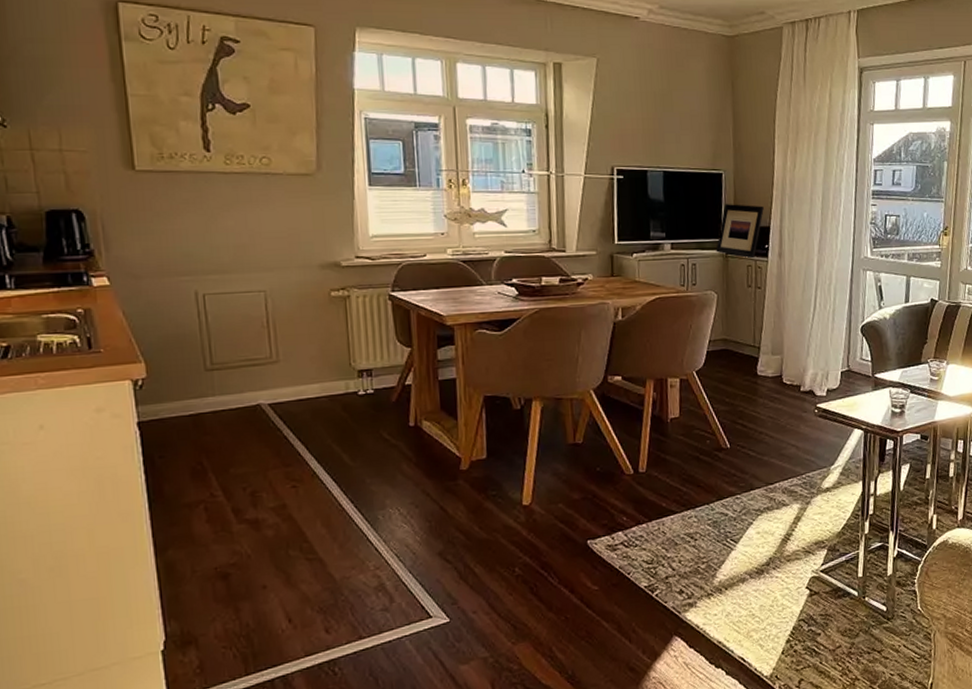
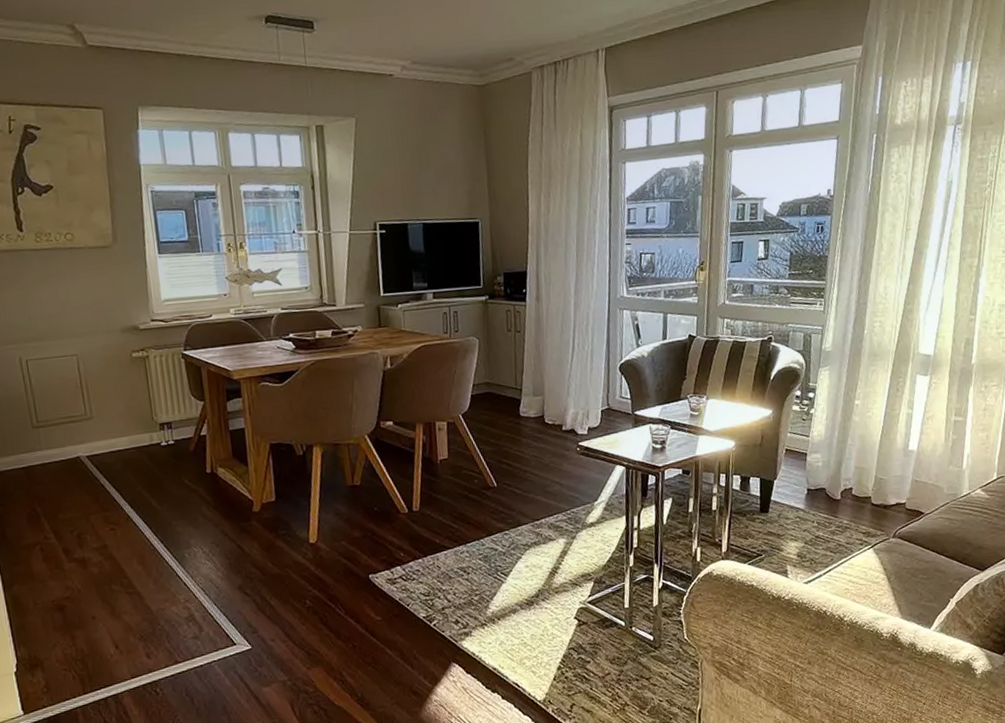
picture frame: present [716,204,764,258] -> none [475,251,521,303]

